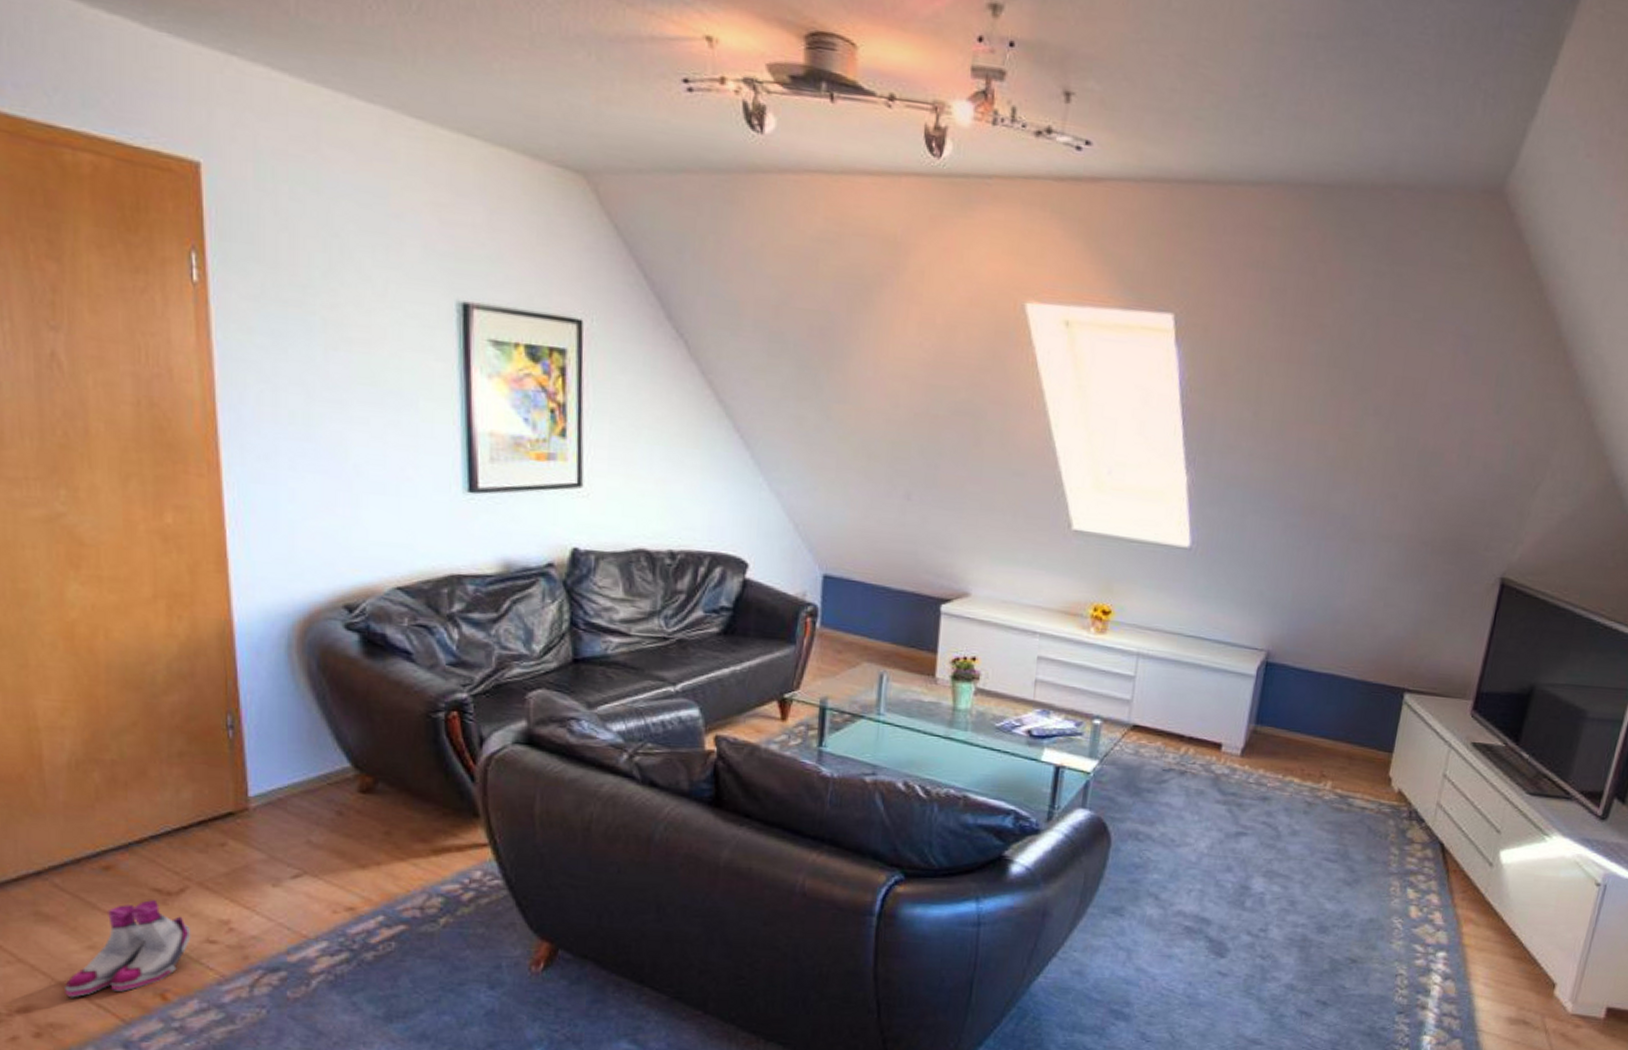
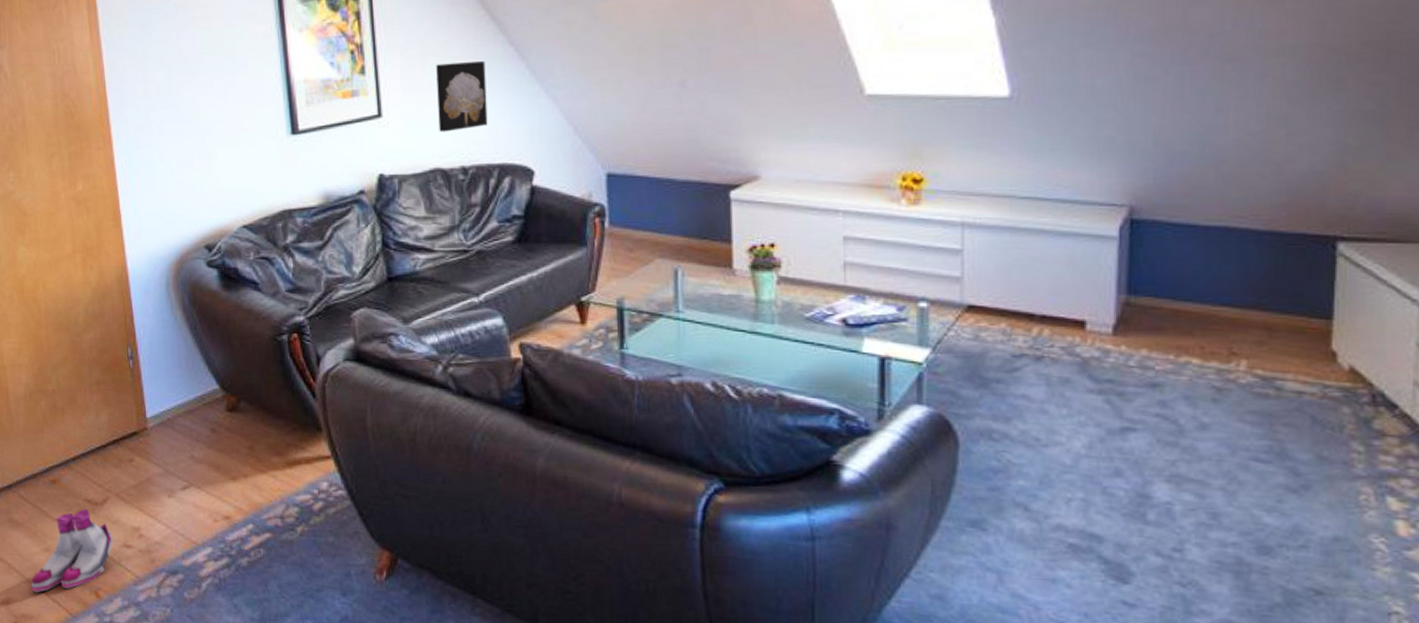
wall art: none [647,439,706,513] -> present [436,60,488,133]

